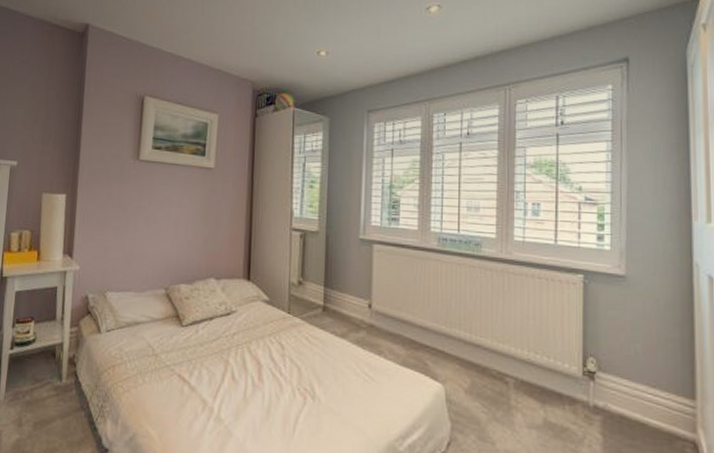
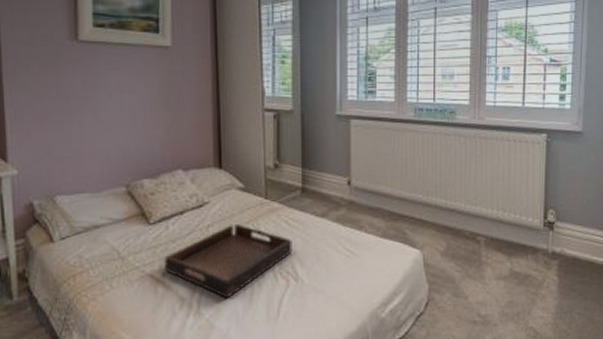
serving tray: none [191,334,312,408] -> present [164,223,293,299]

